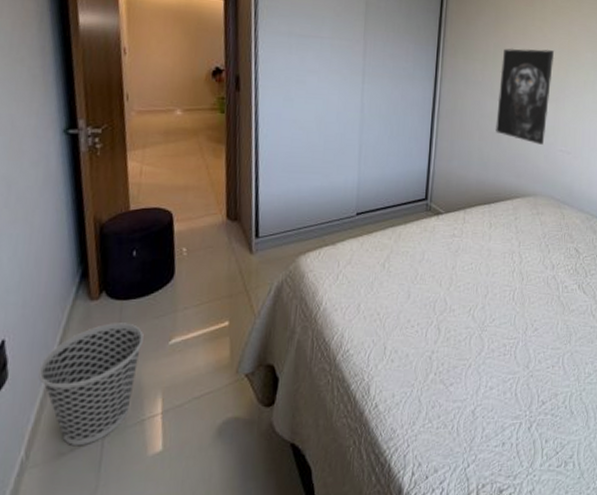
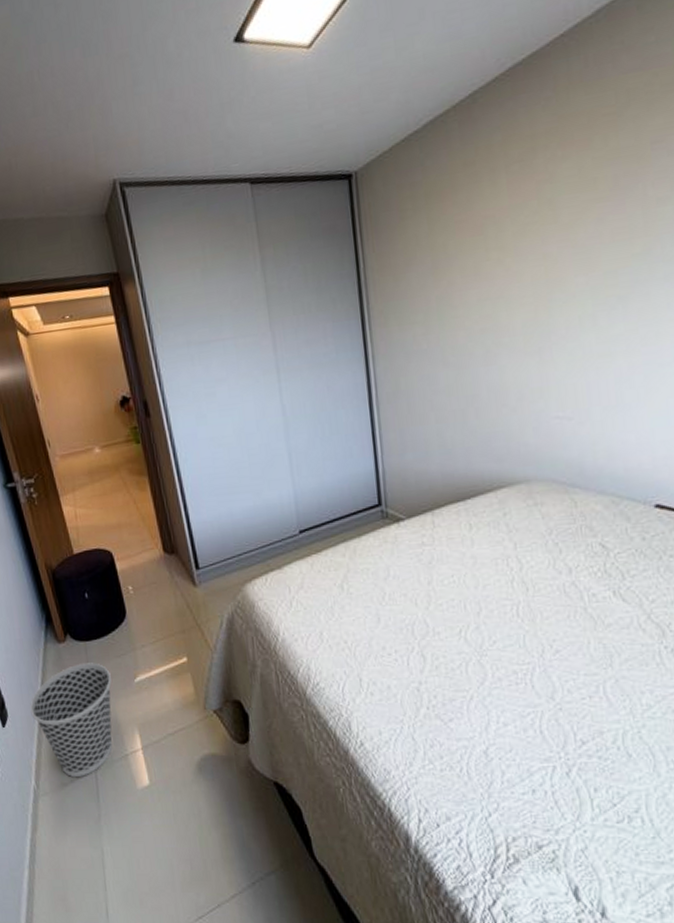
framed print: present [496,48,555,145] -> none [450,286,530,415]

